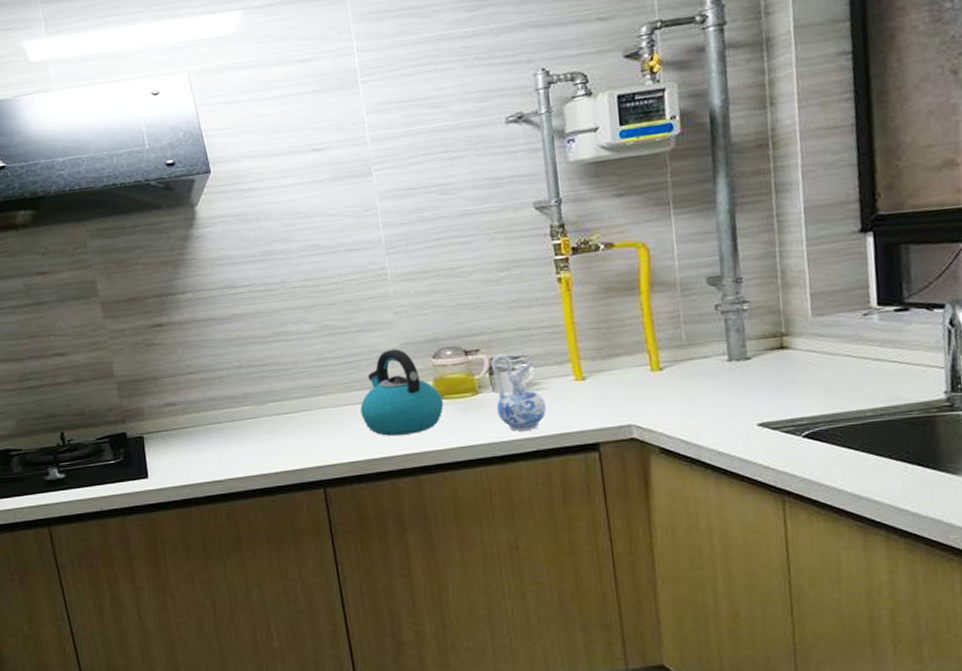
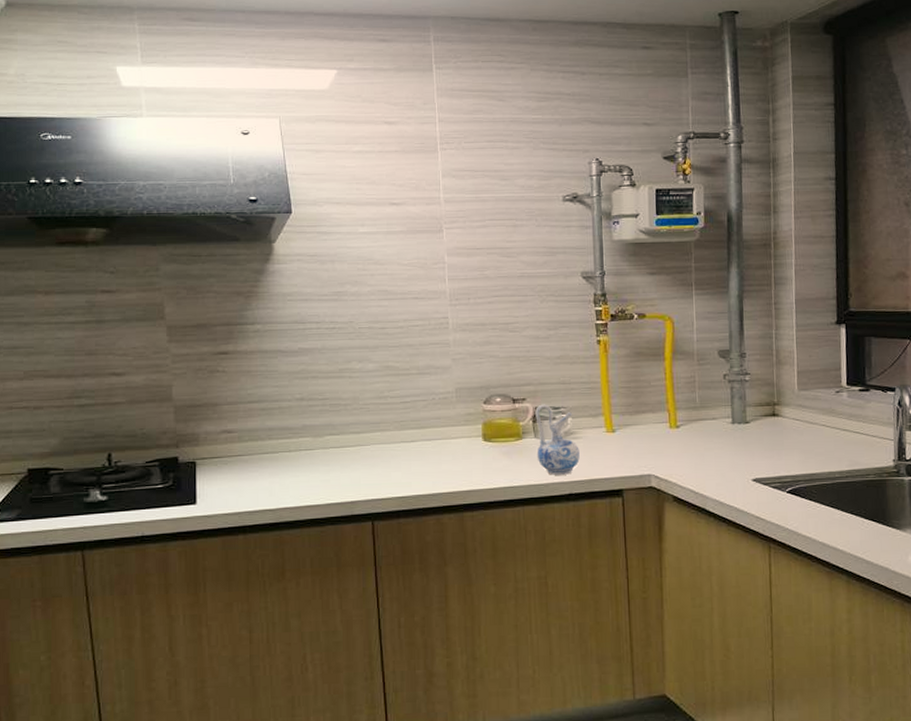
kettle: present [360,349,443,436] -> none [413,393,490,474]

